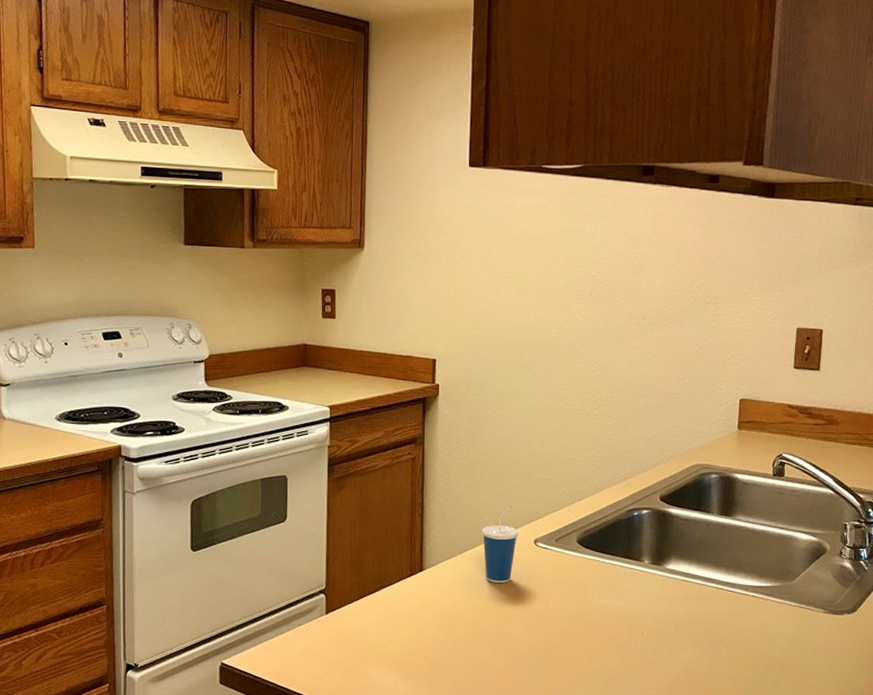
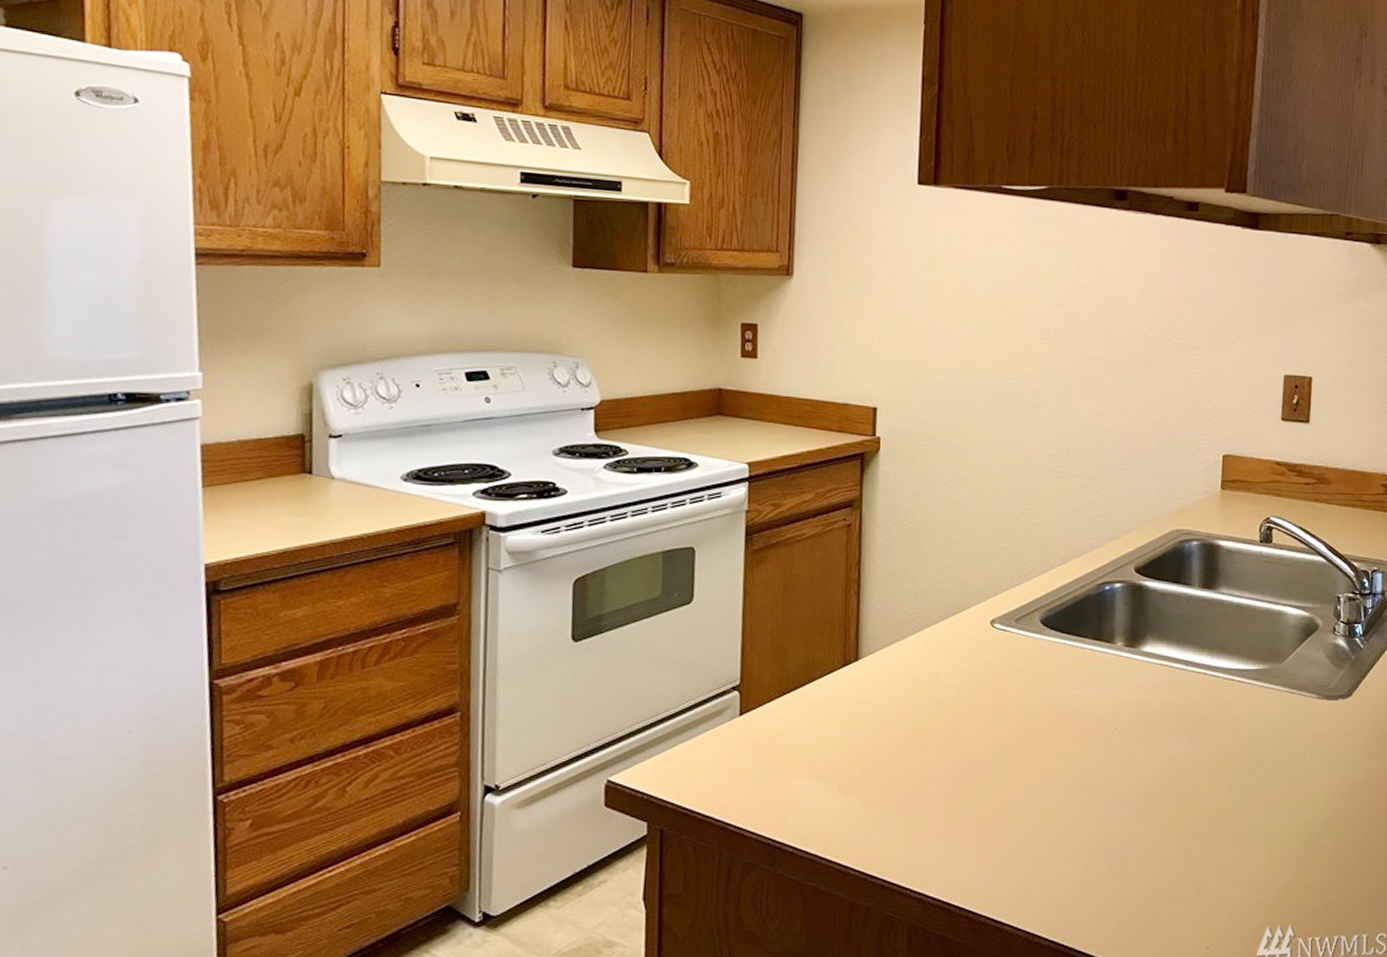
cup: present [481,507,519,583] -> none [928,582,973,672]

